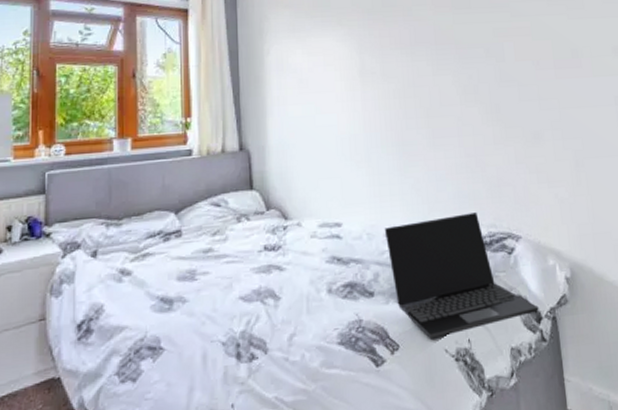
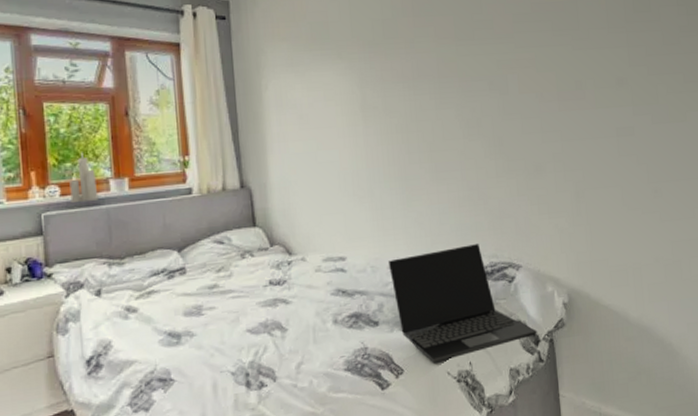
candle: none [75,112,102,163] -> present [69,152,99,204]

